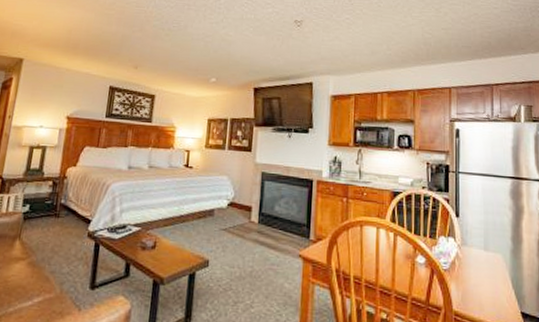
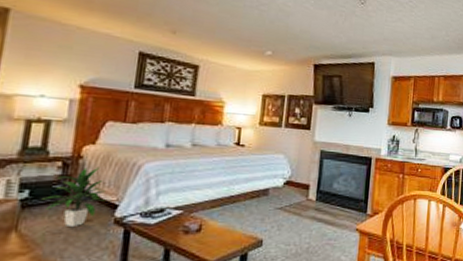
indoor plant: none [37,186,82,238] -> present [40,166,105,226]

